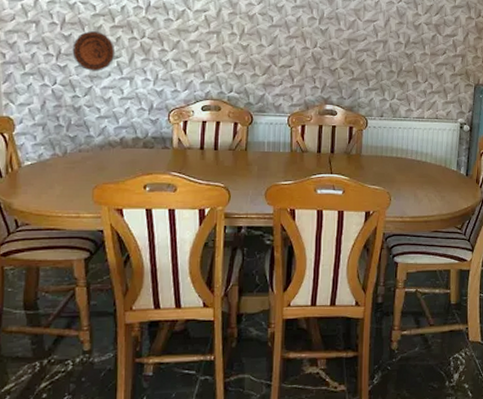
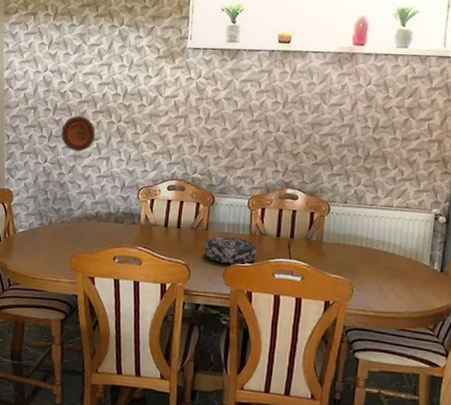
decorative bowl: none [244,156,298,184] -> present [204,236,257,265]

